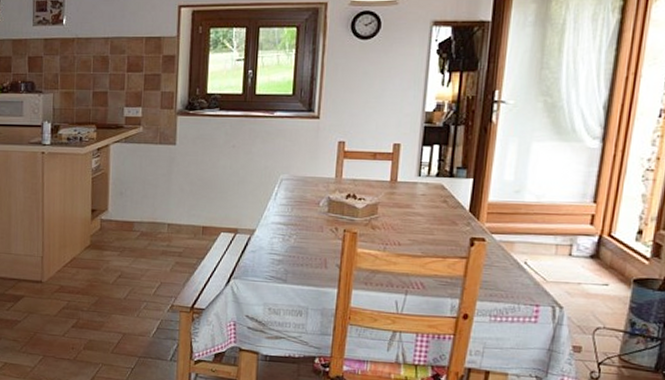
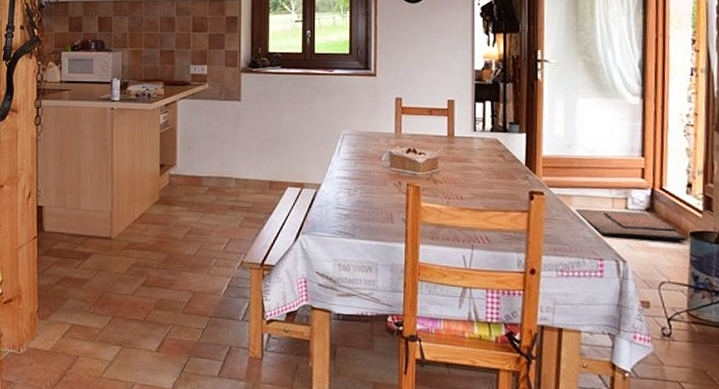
doormat: none [516,254,630,288] -> present [575,208,687,241]

